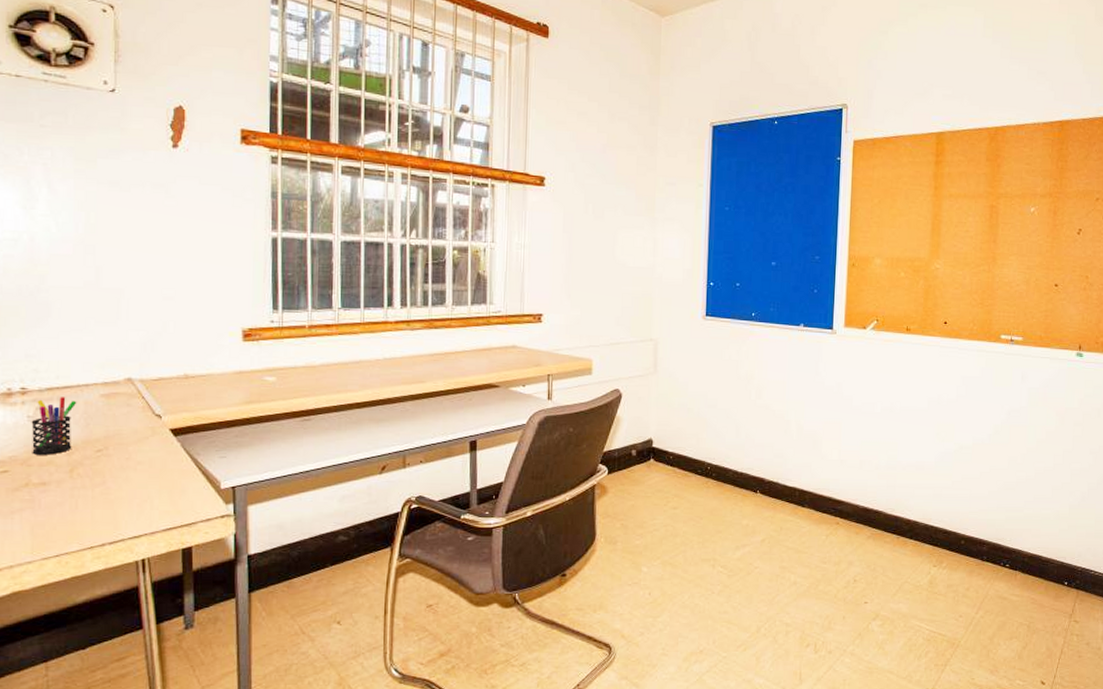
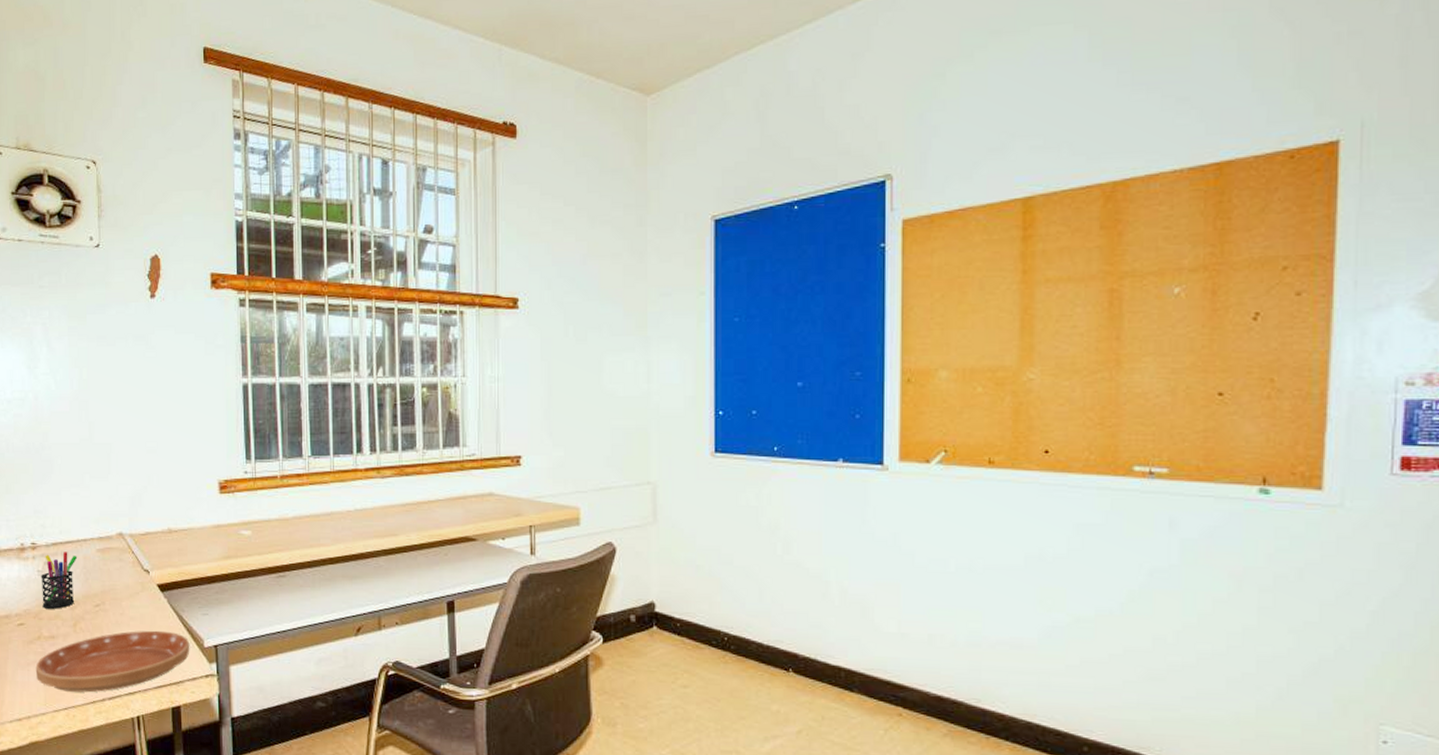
saucer: none [21,474,205,538] -> present [35,630,190,693]

